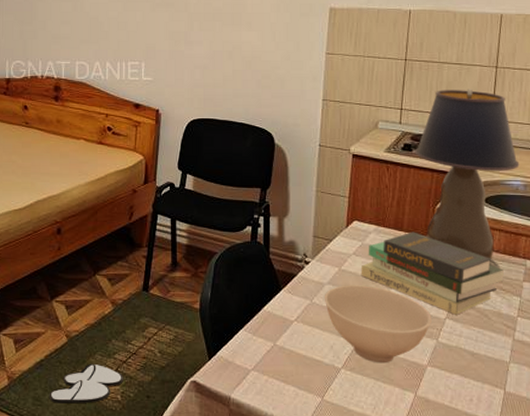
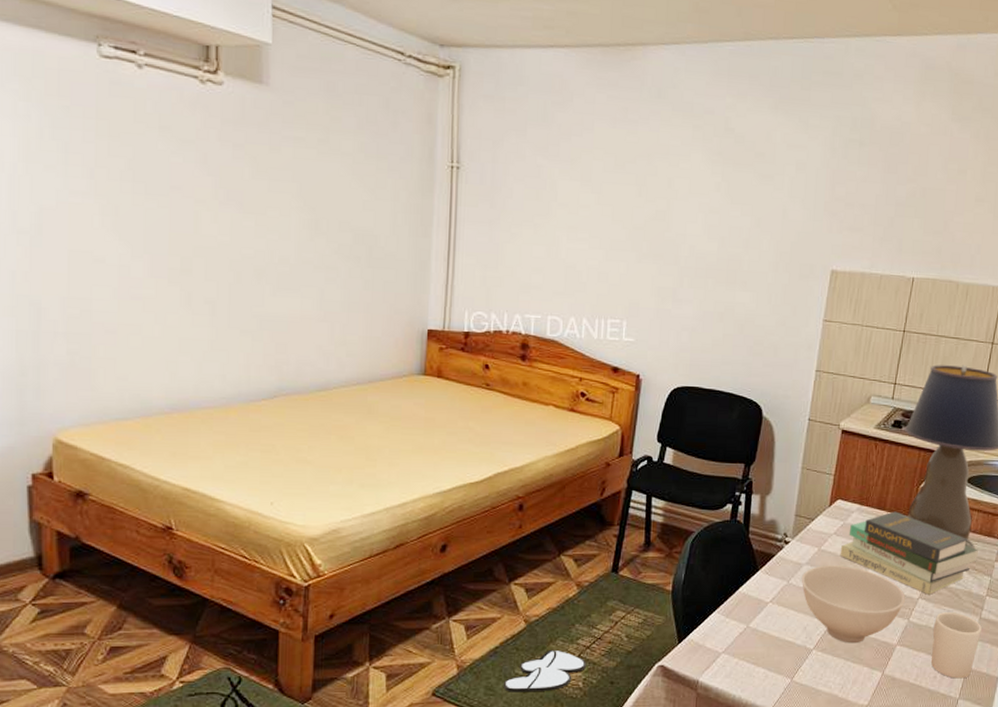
mug: none [464,333,516,403] -> present [931,612,982,679]

